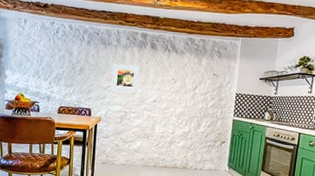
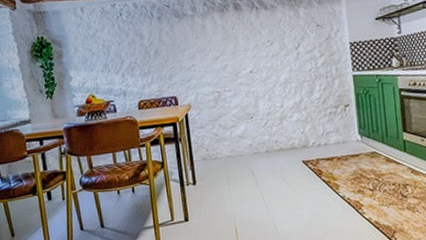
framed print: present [111,64,140,93] -> none [193,34,229,70]

